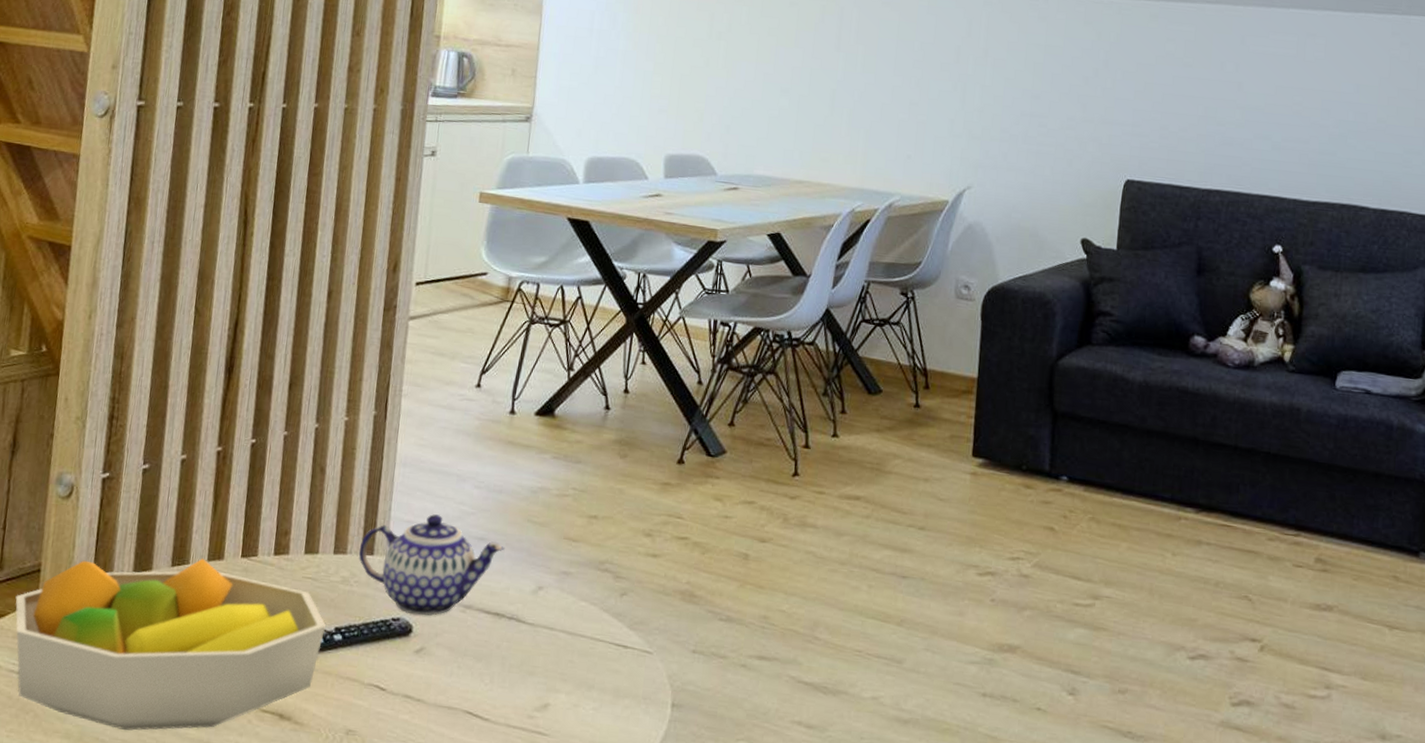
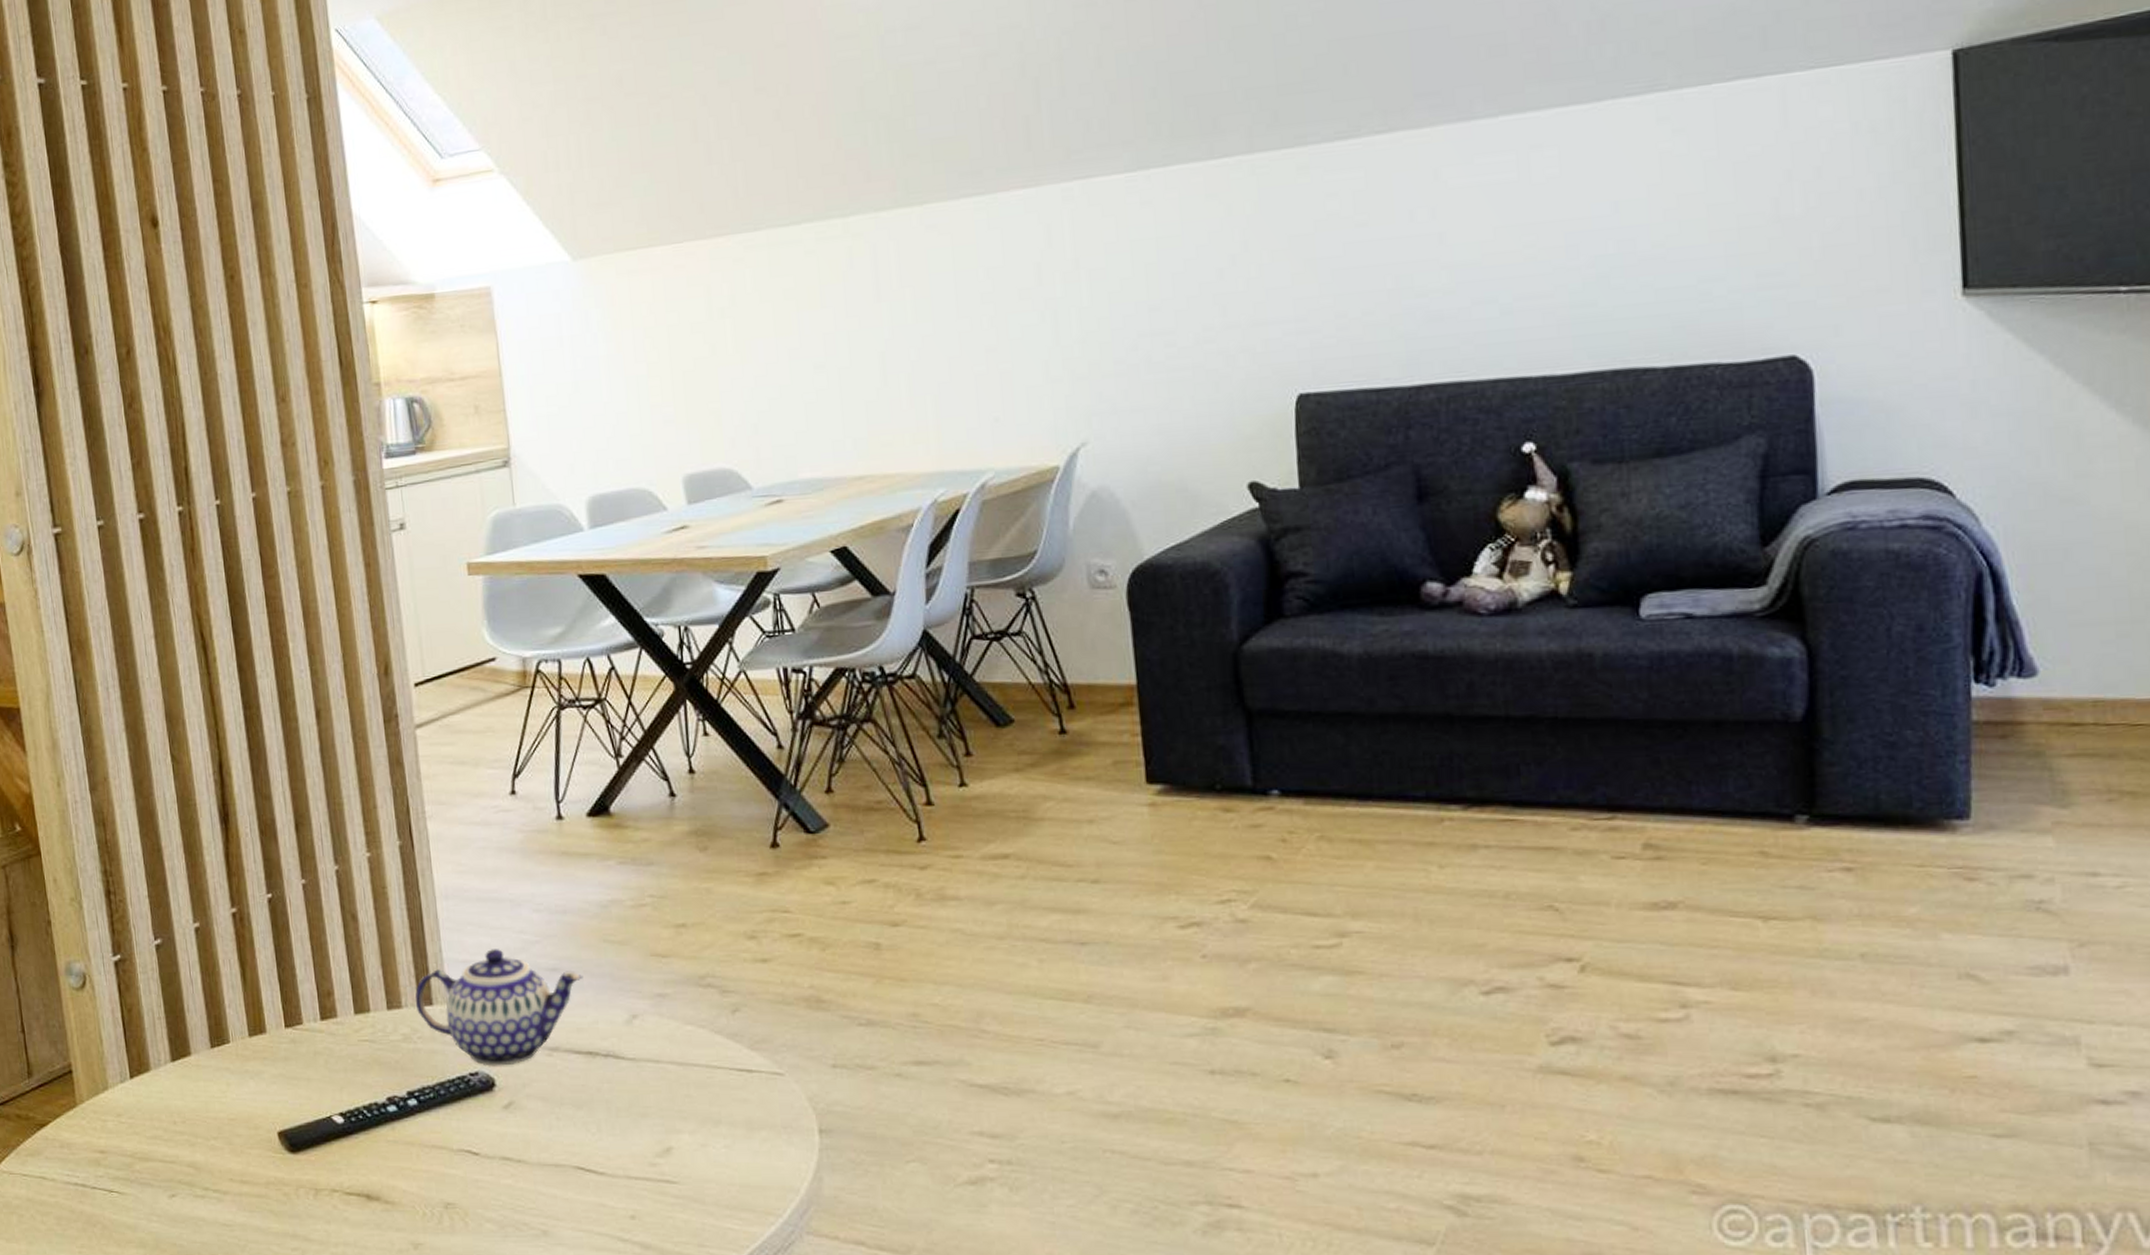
fruit bowl: present [15,558,327,731] -> none [53,1034,397,1231]

